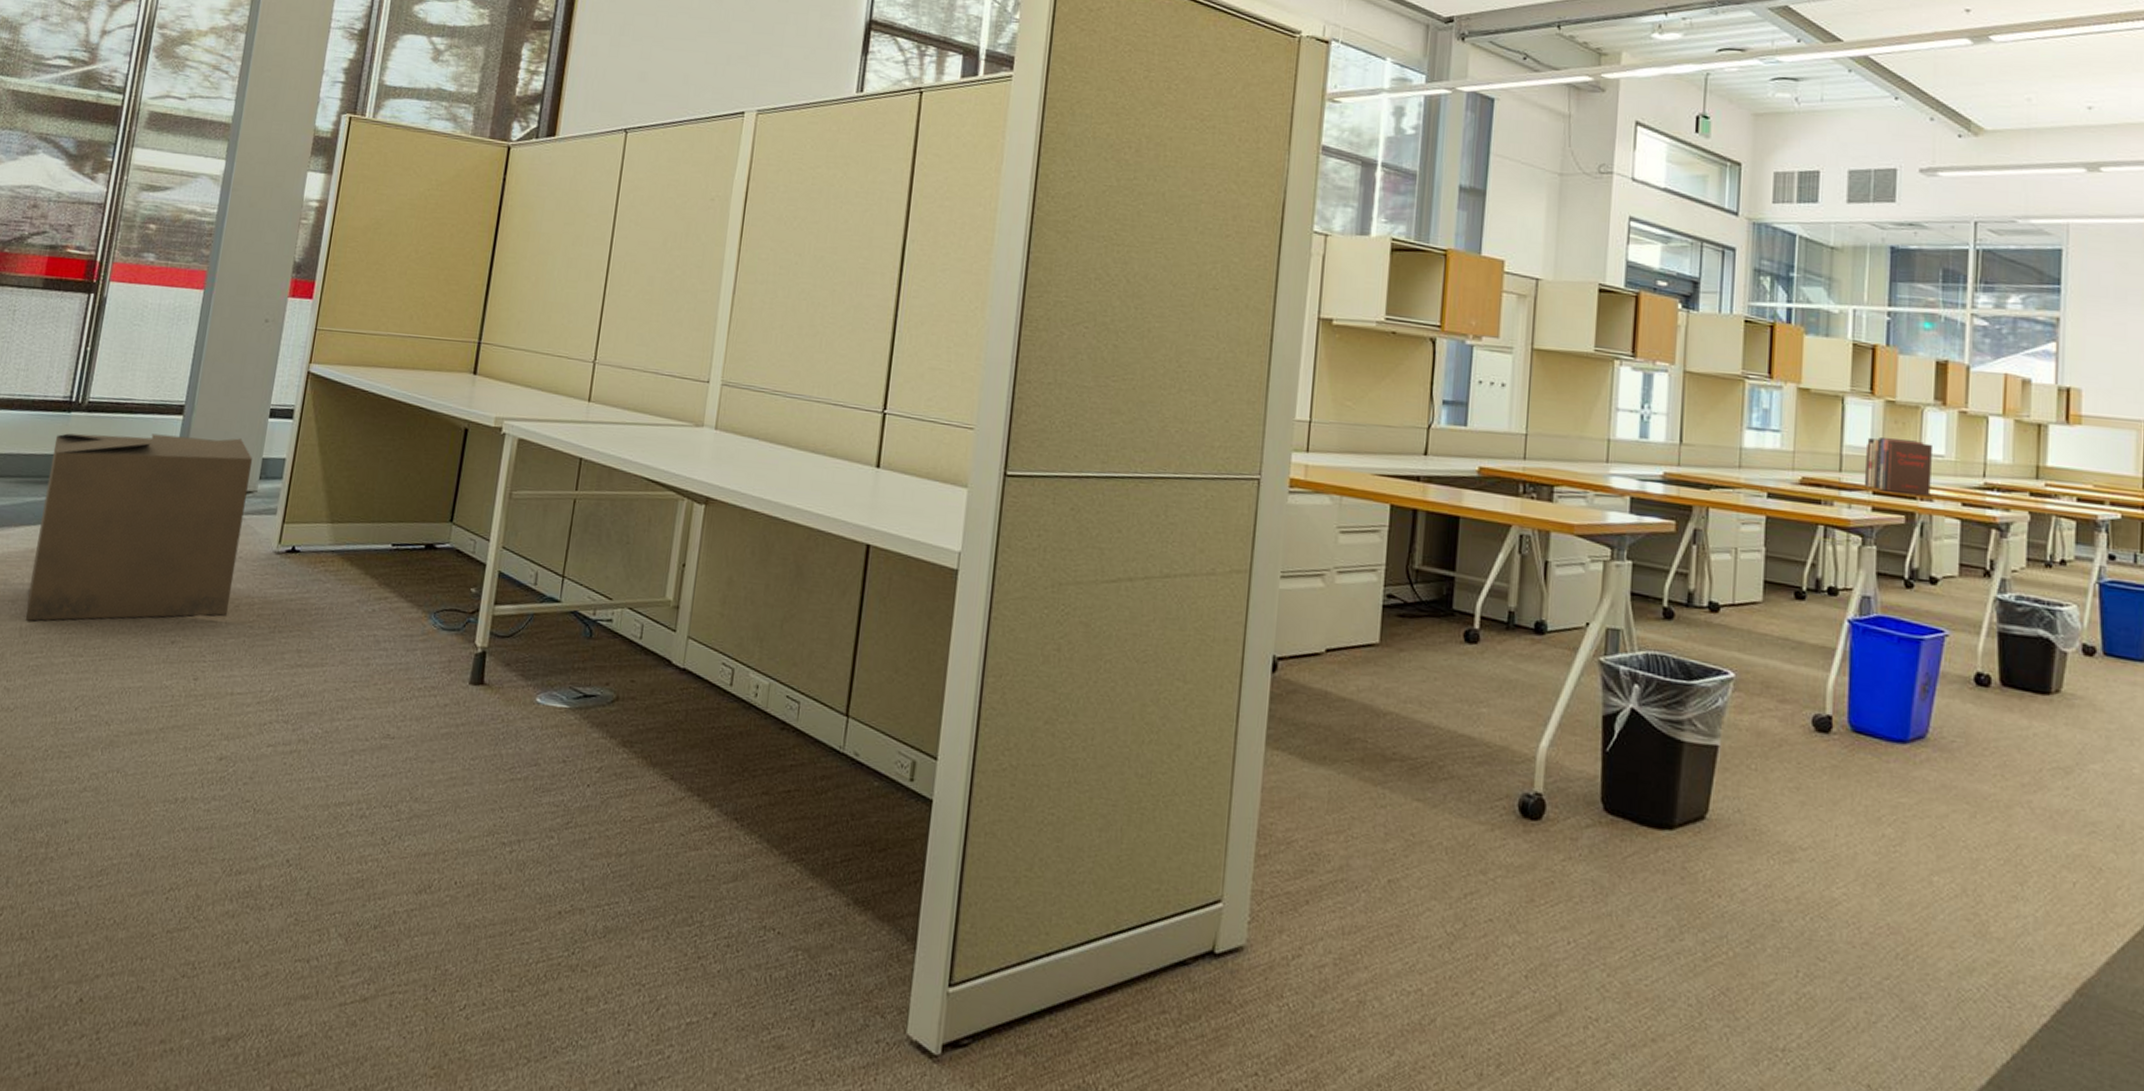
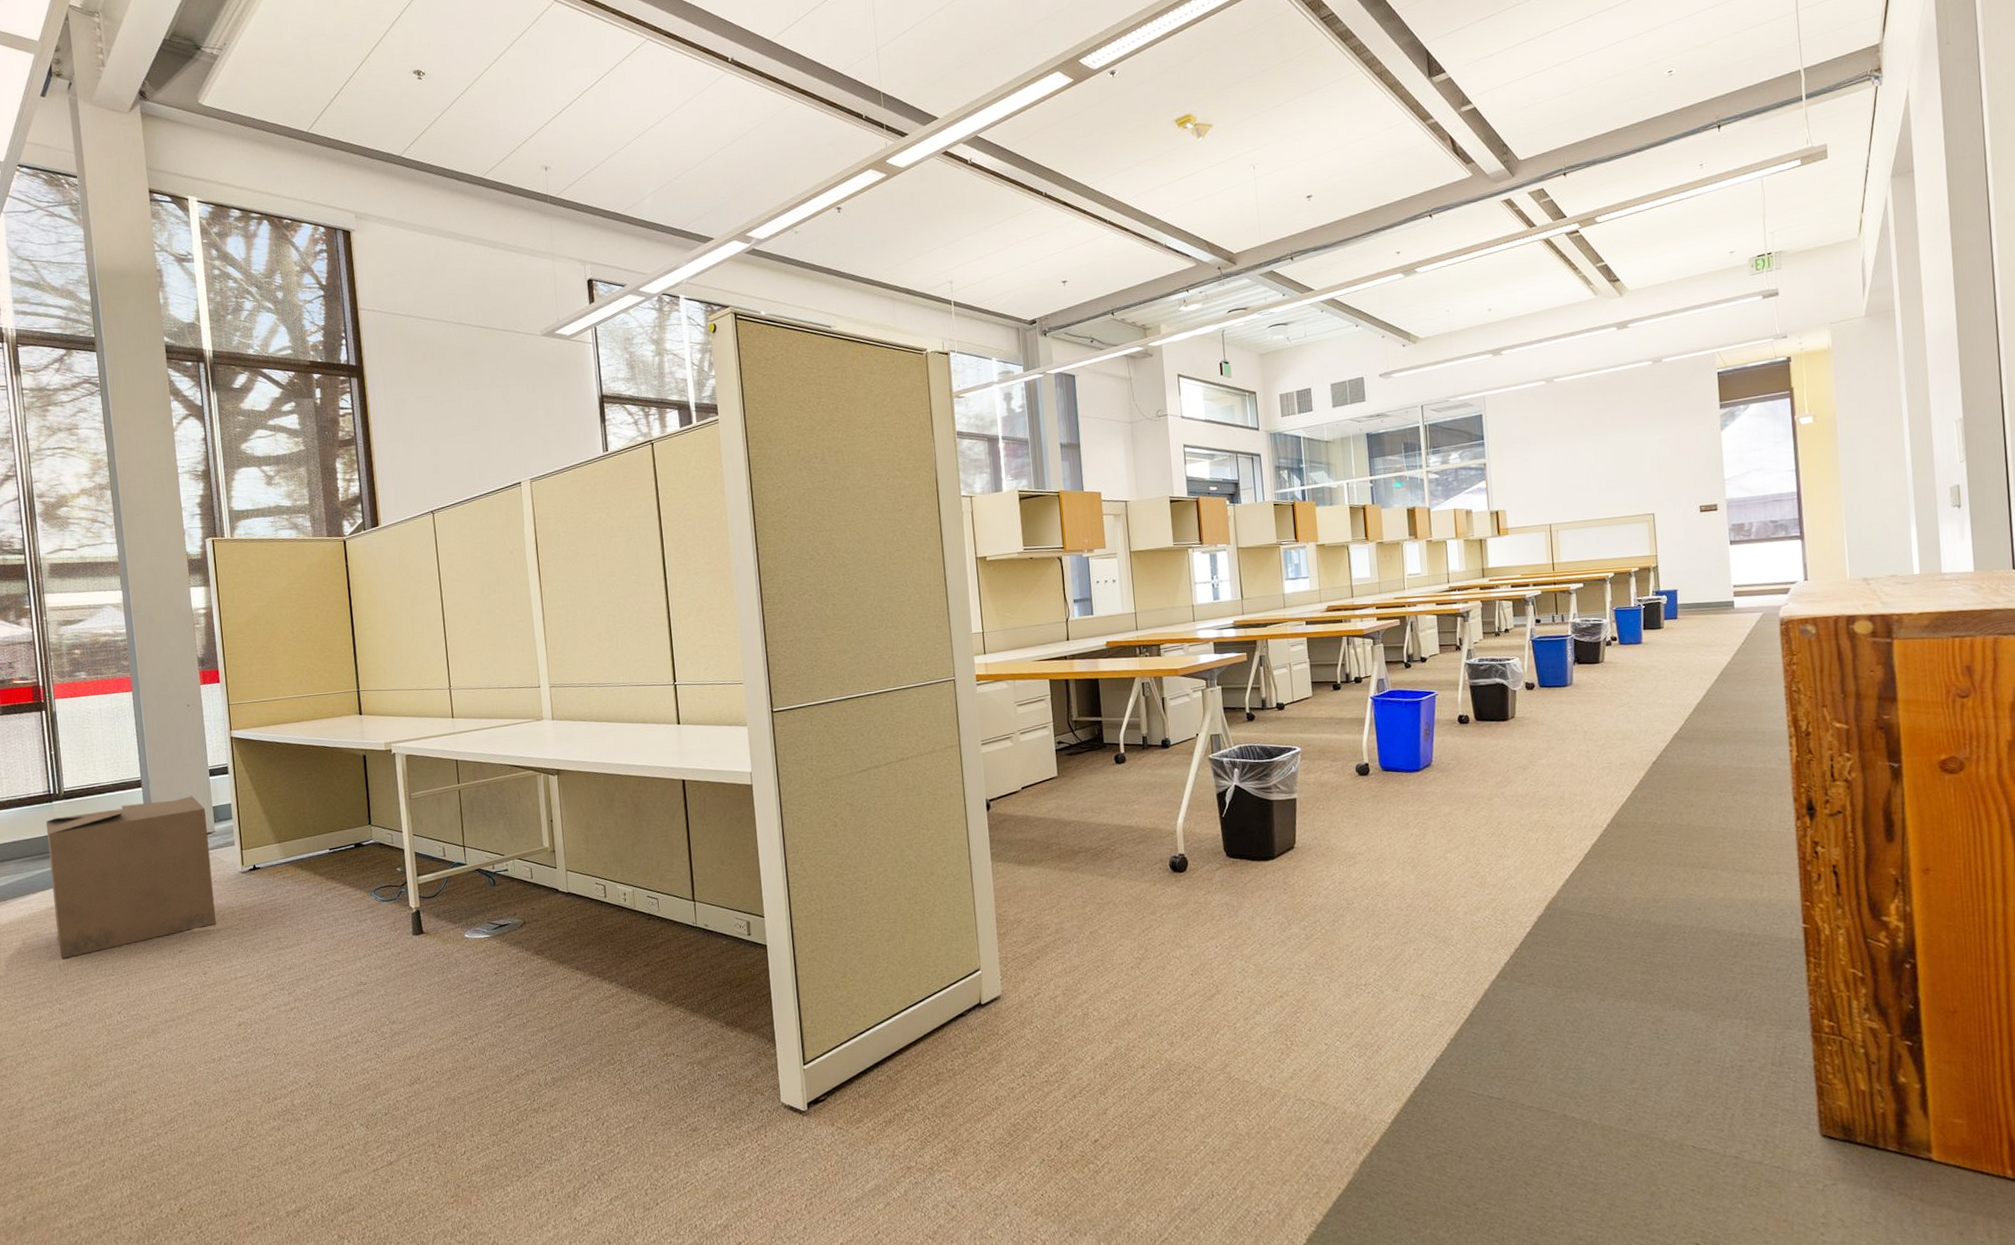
books: present [1864,438,1932,495] -> none [1367,566,1414,605]

